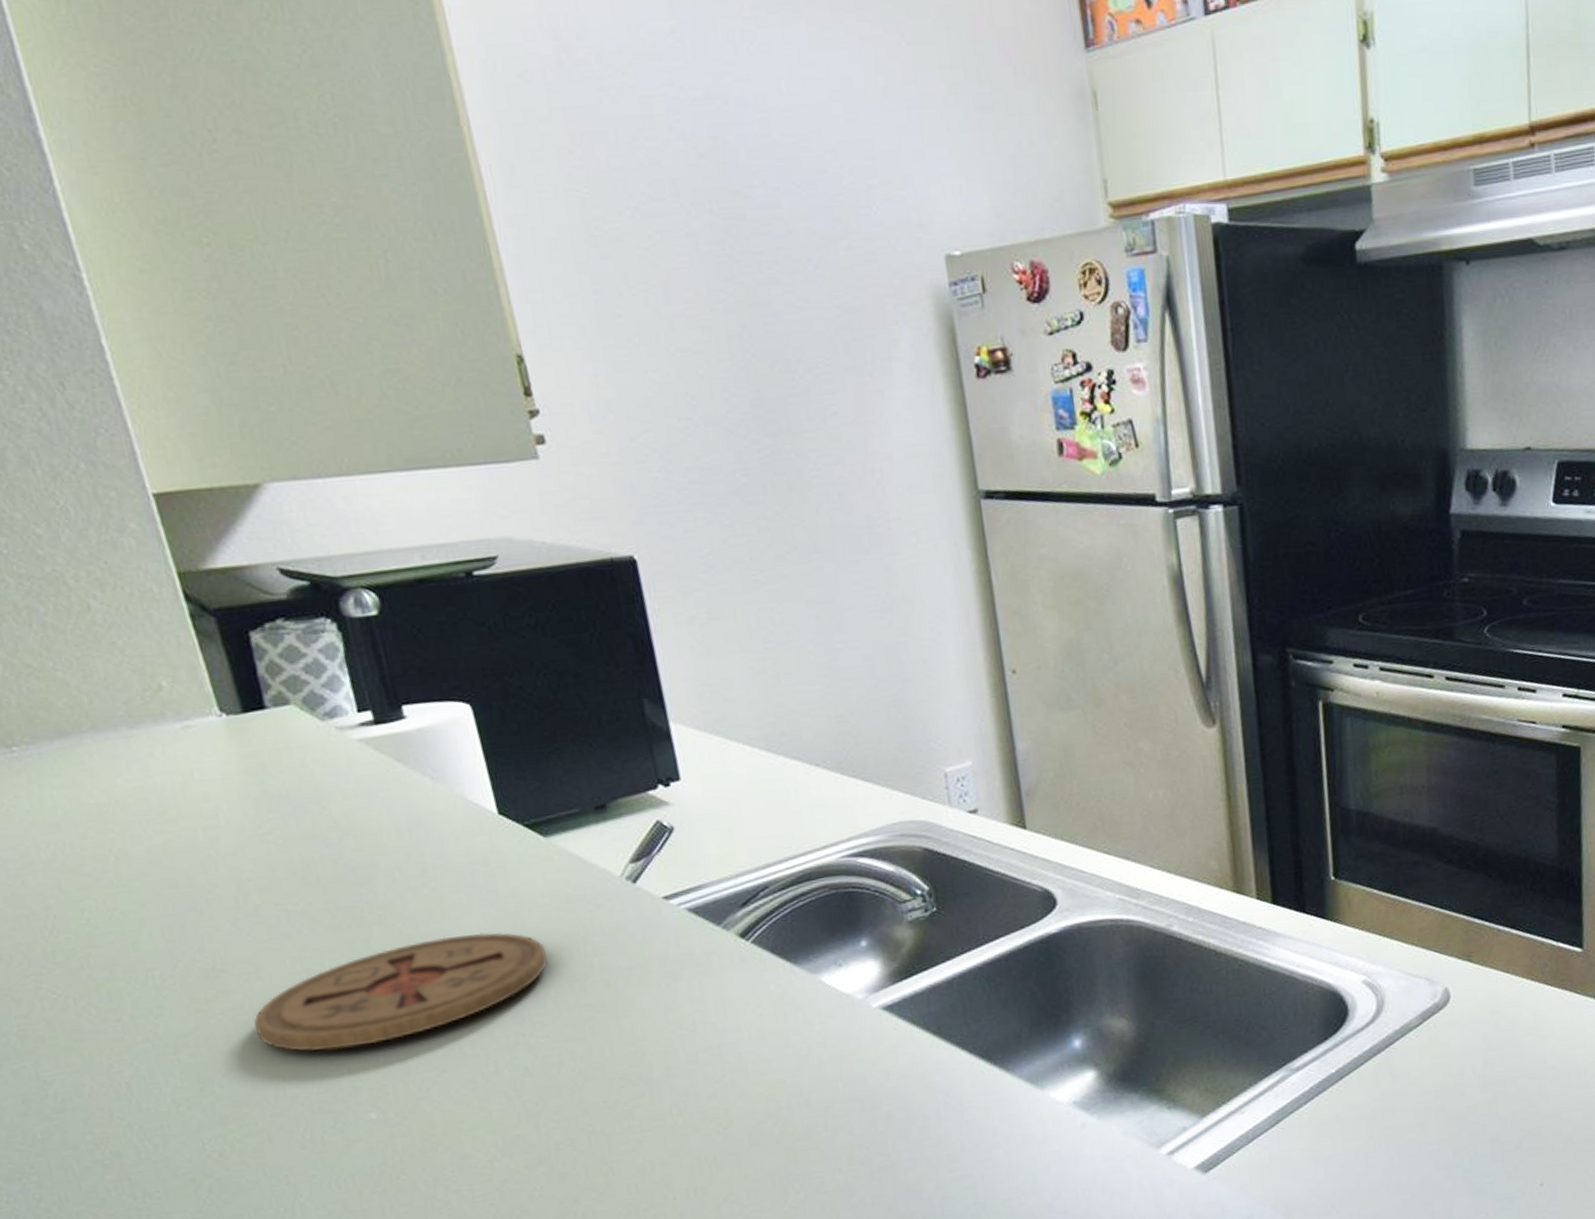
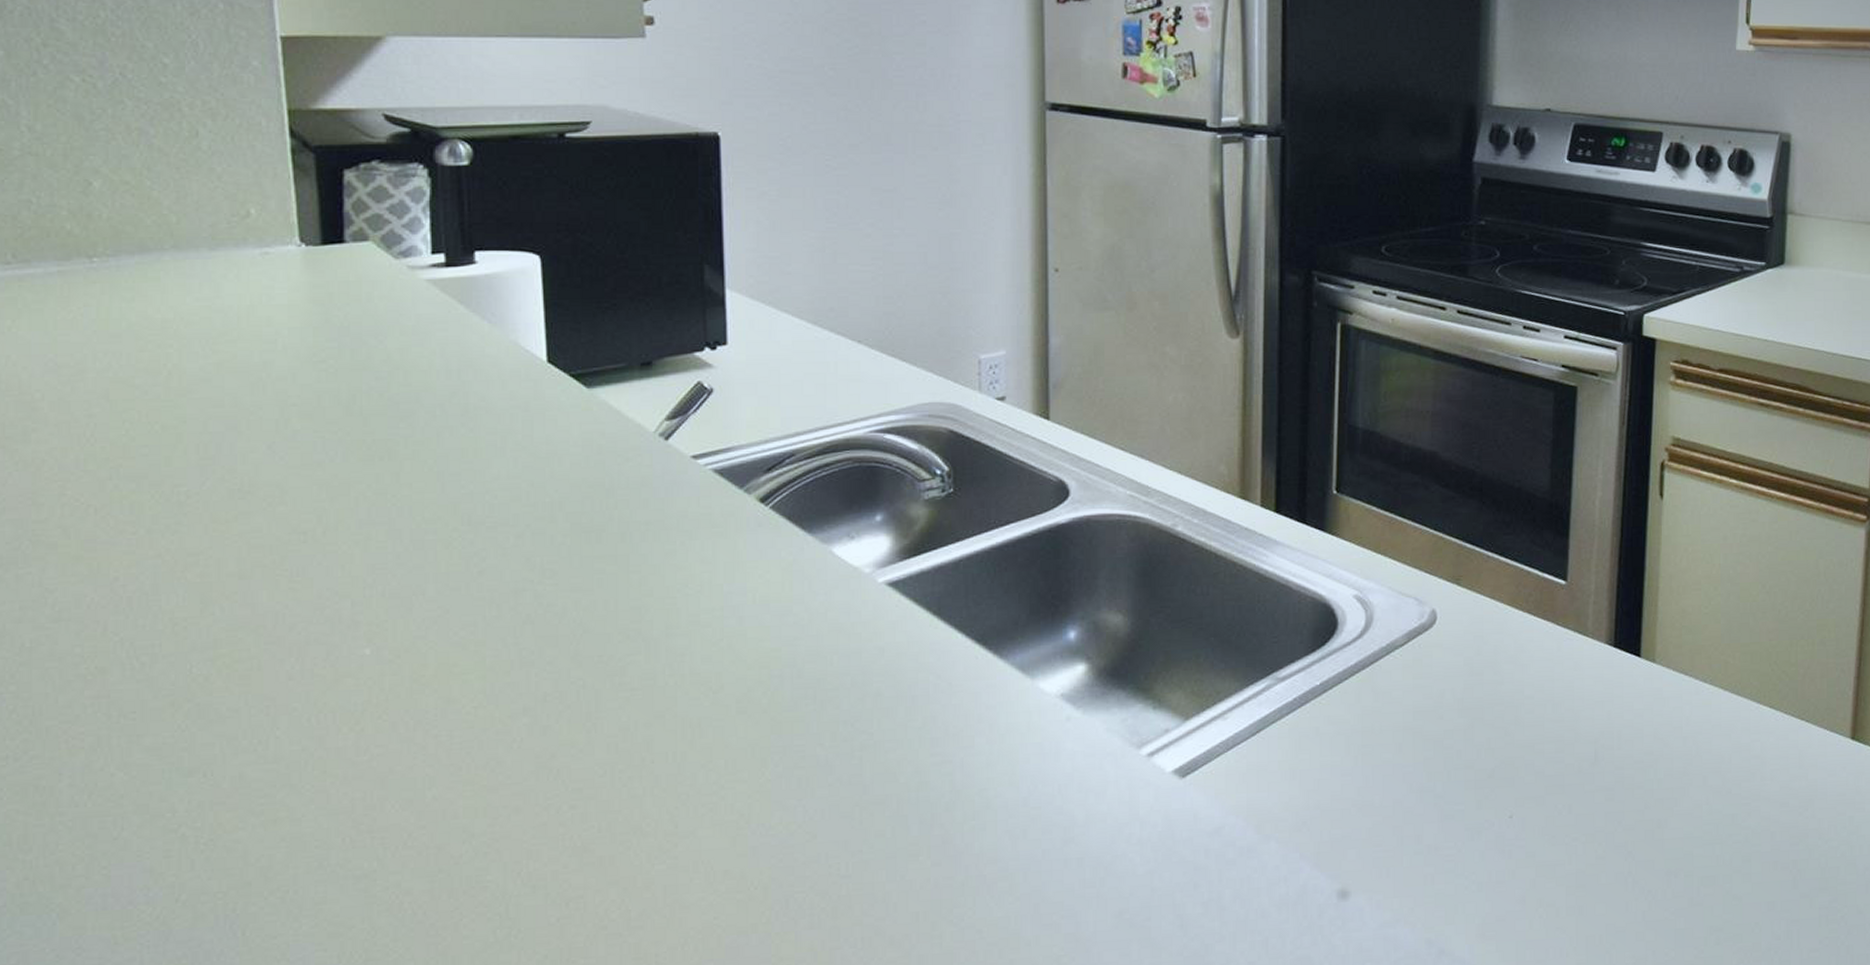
coaster: present [253,932,548,1052] -> none [268,476,570,581]

